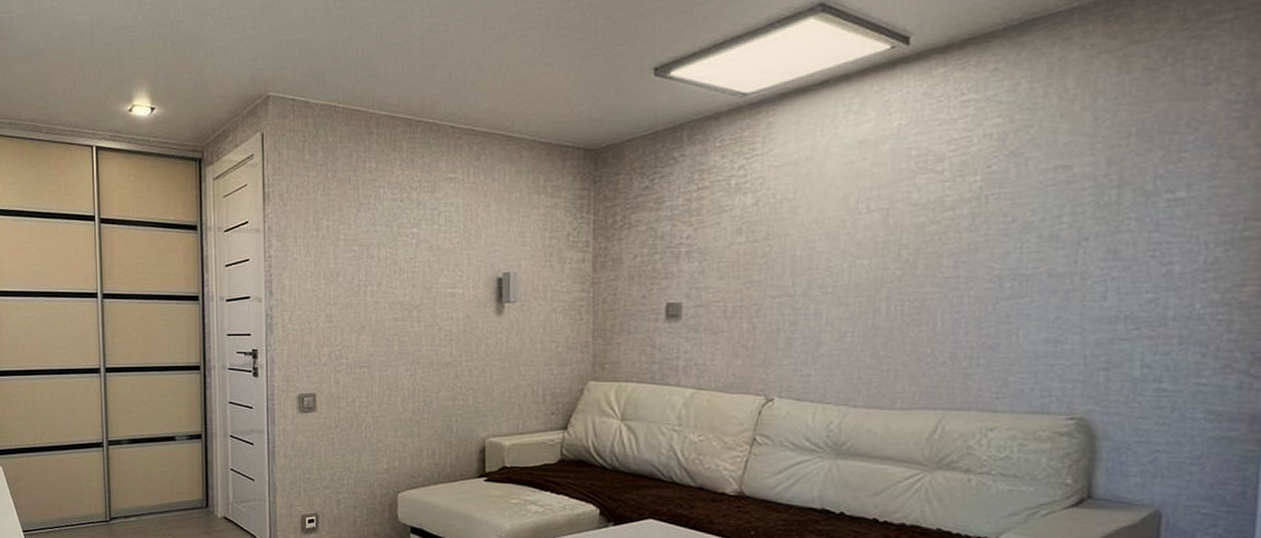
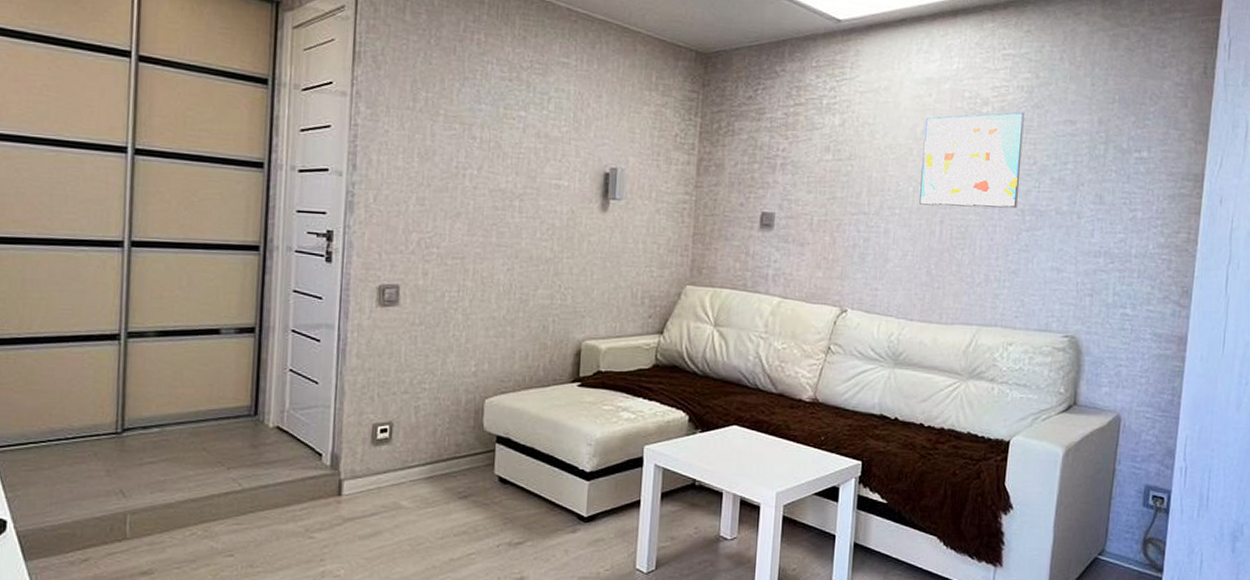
wall art: none [858,163,996,281] -> present [919,112,1025,209]

